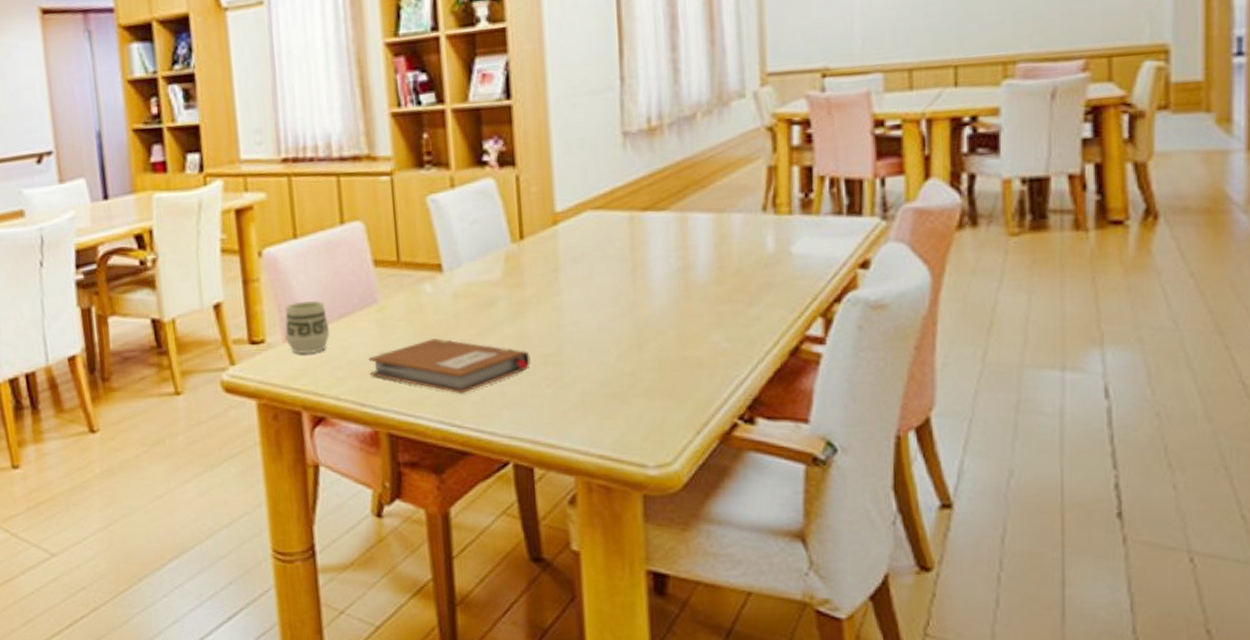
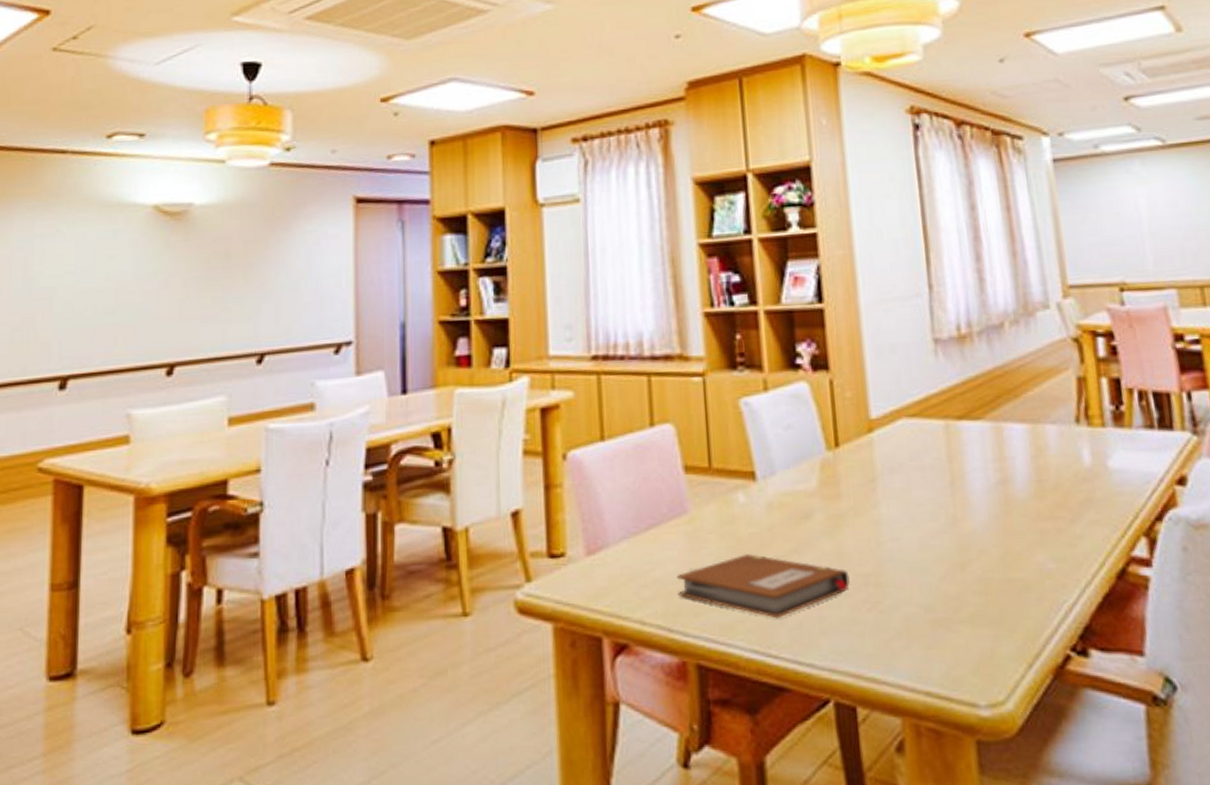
cup: present [284,300,330,355] -> none [586,508,636,571]

